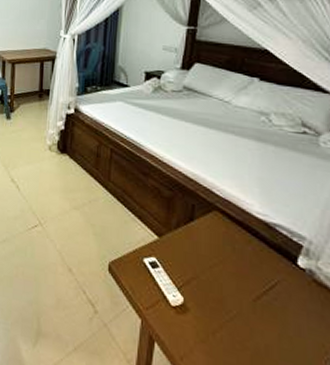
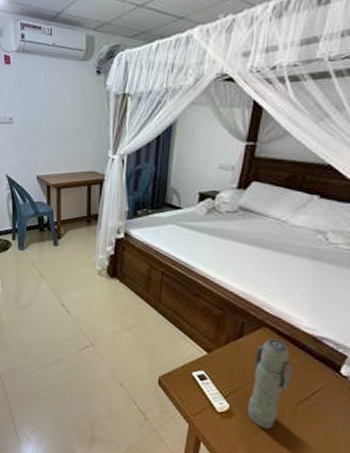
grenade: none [203,223,247,329] -> present [247,339,293,429]

